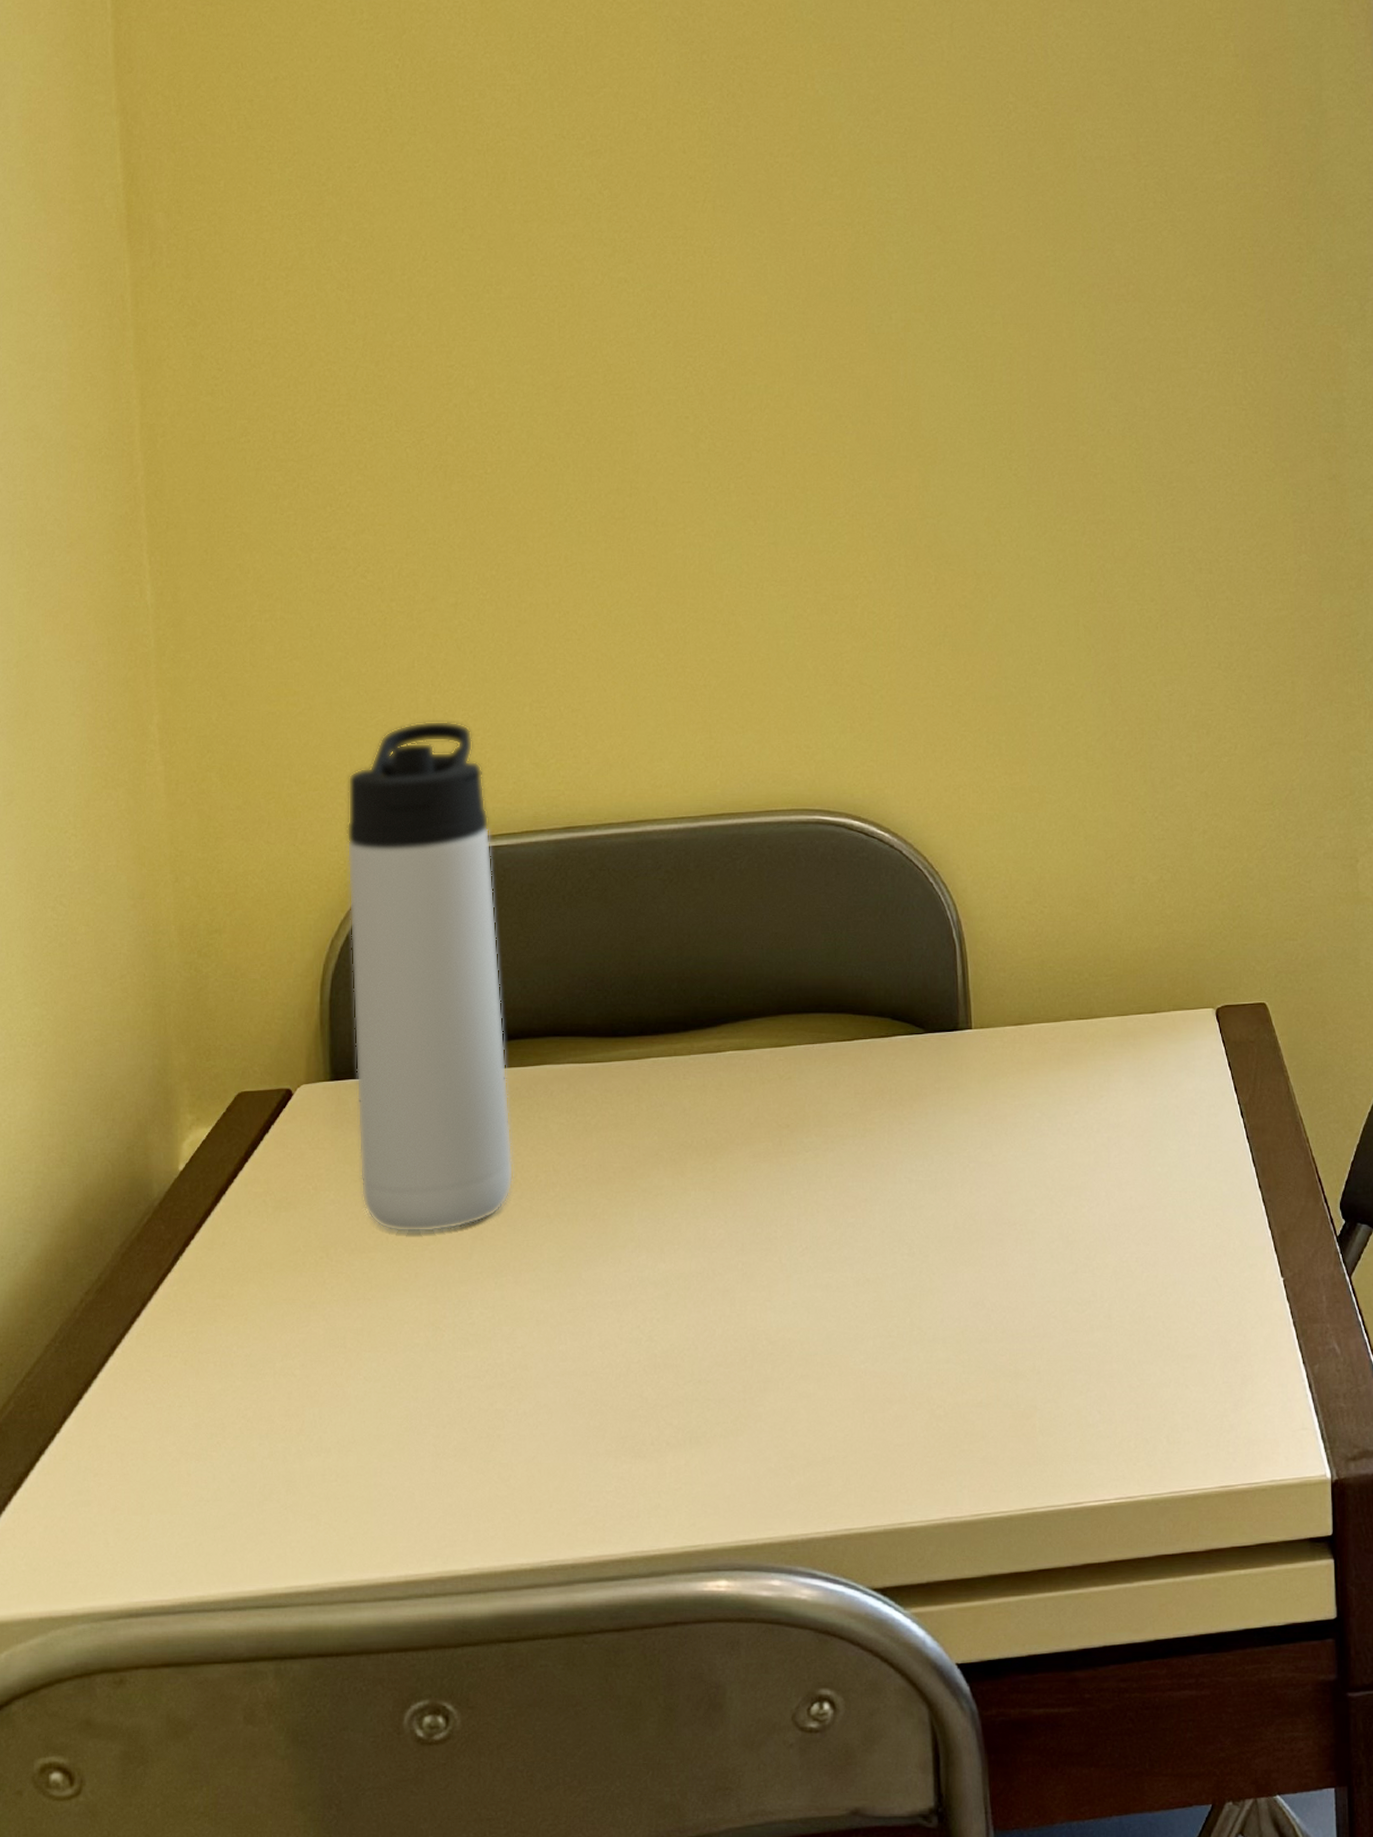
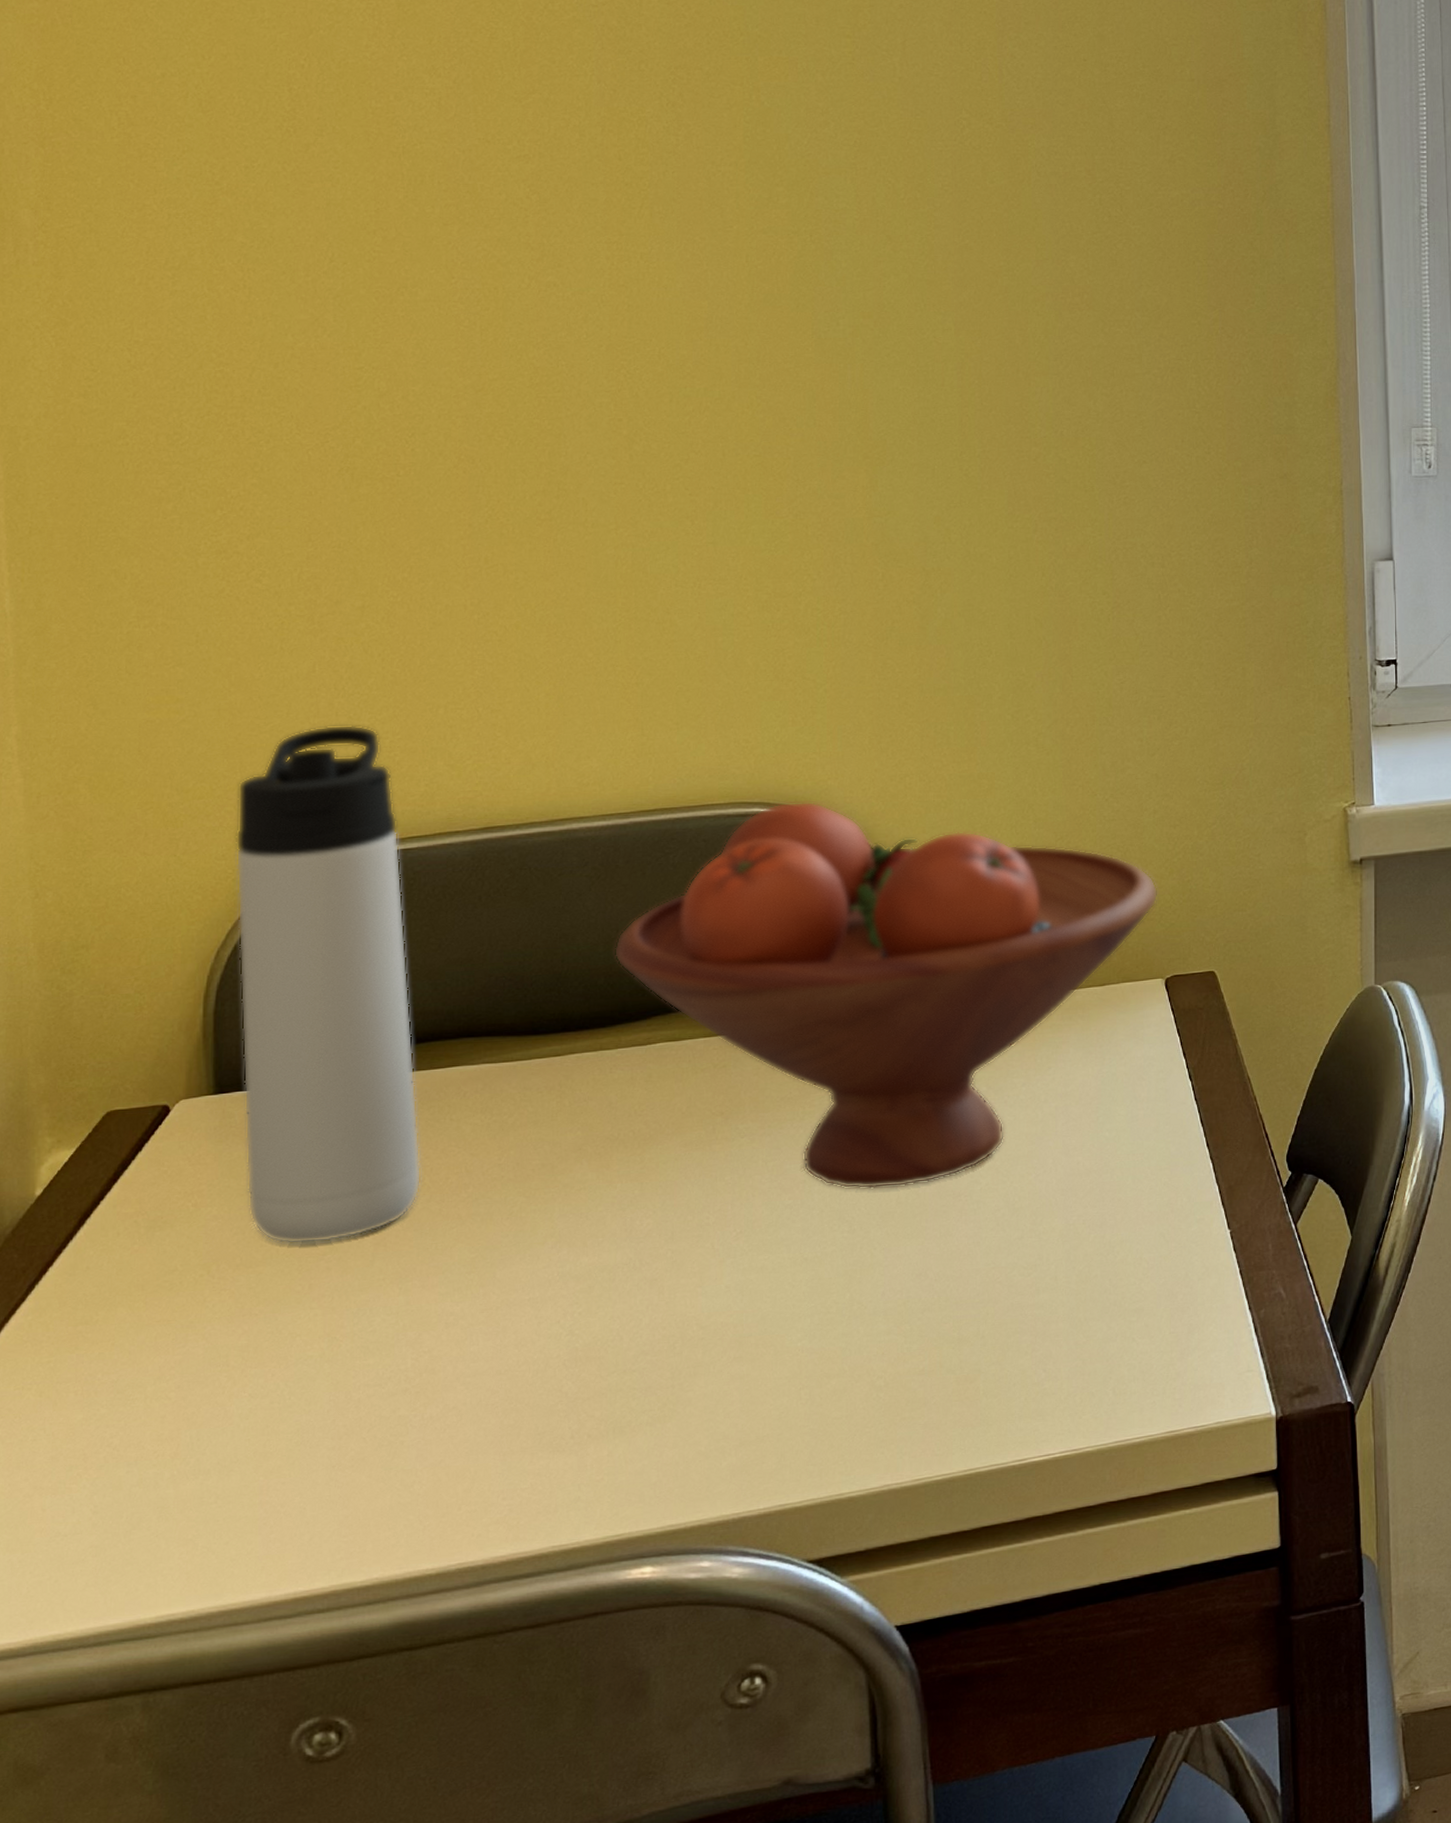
fruit bowl: none [686,810,1208,1213] -> present [614,801,1158,1190]

